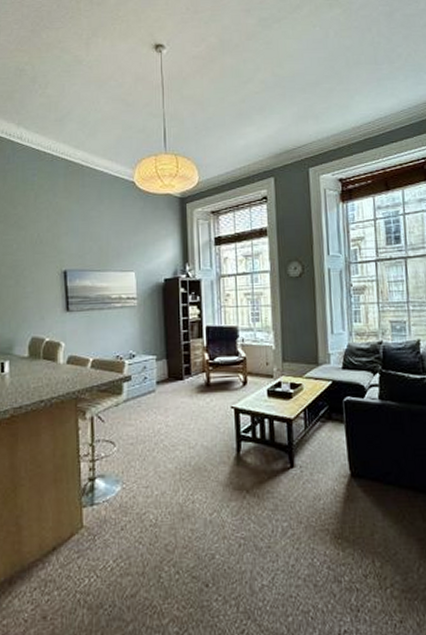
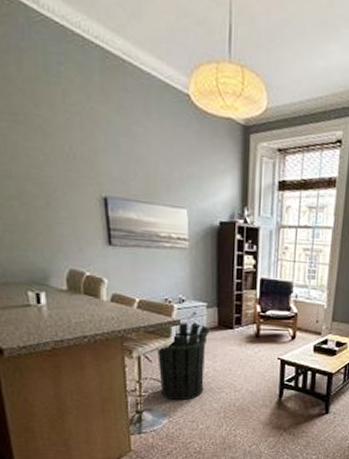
waste bin: none [109,377,160,464] -> present [156,322,210,401]

